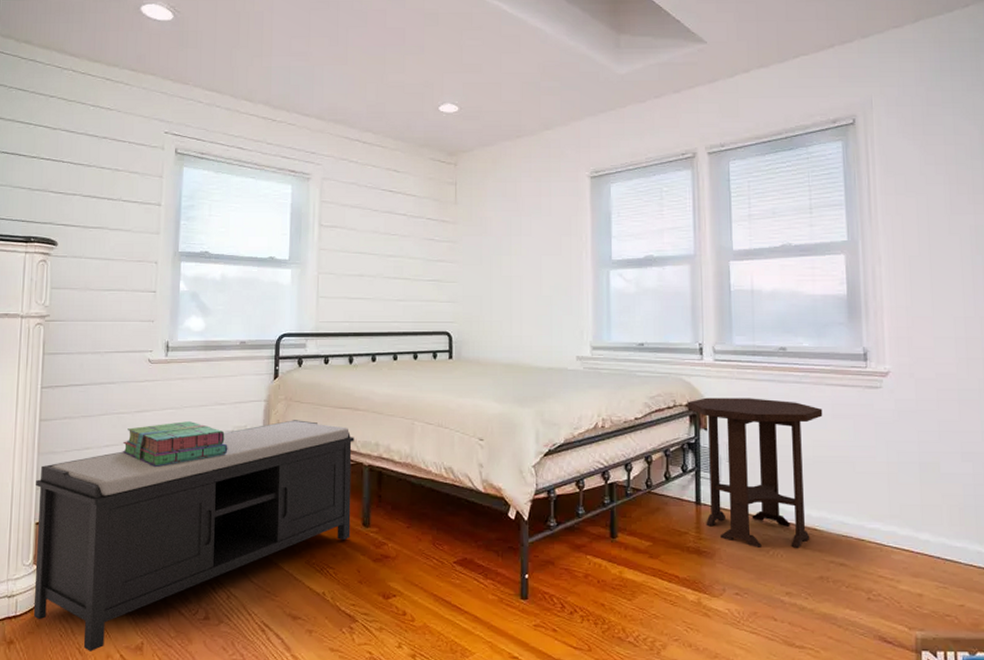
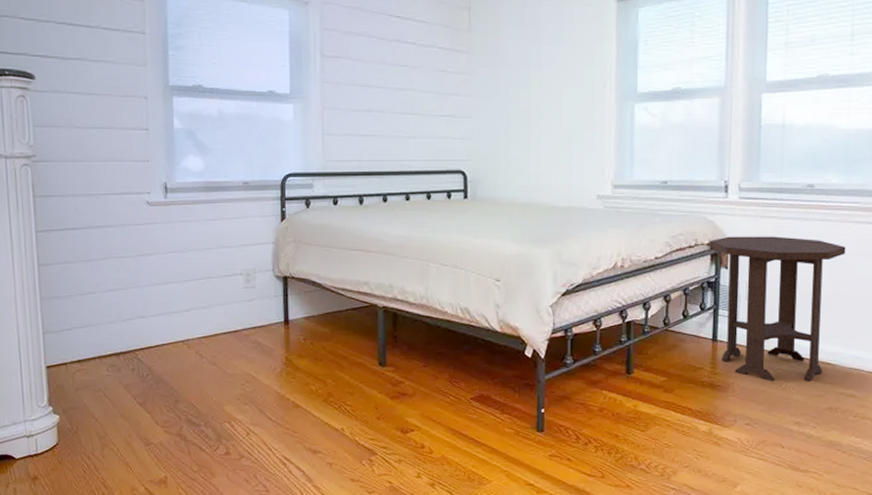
bench: present [33,420,354,651] -> none [42,262,368,485]
stack of books: present [122,421,228,467] -> none [127,265,238,310]

